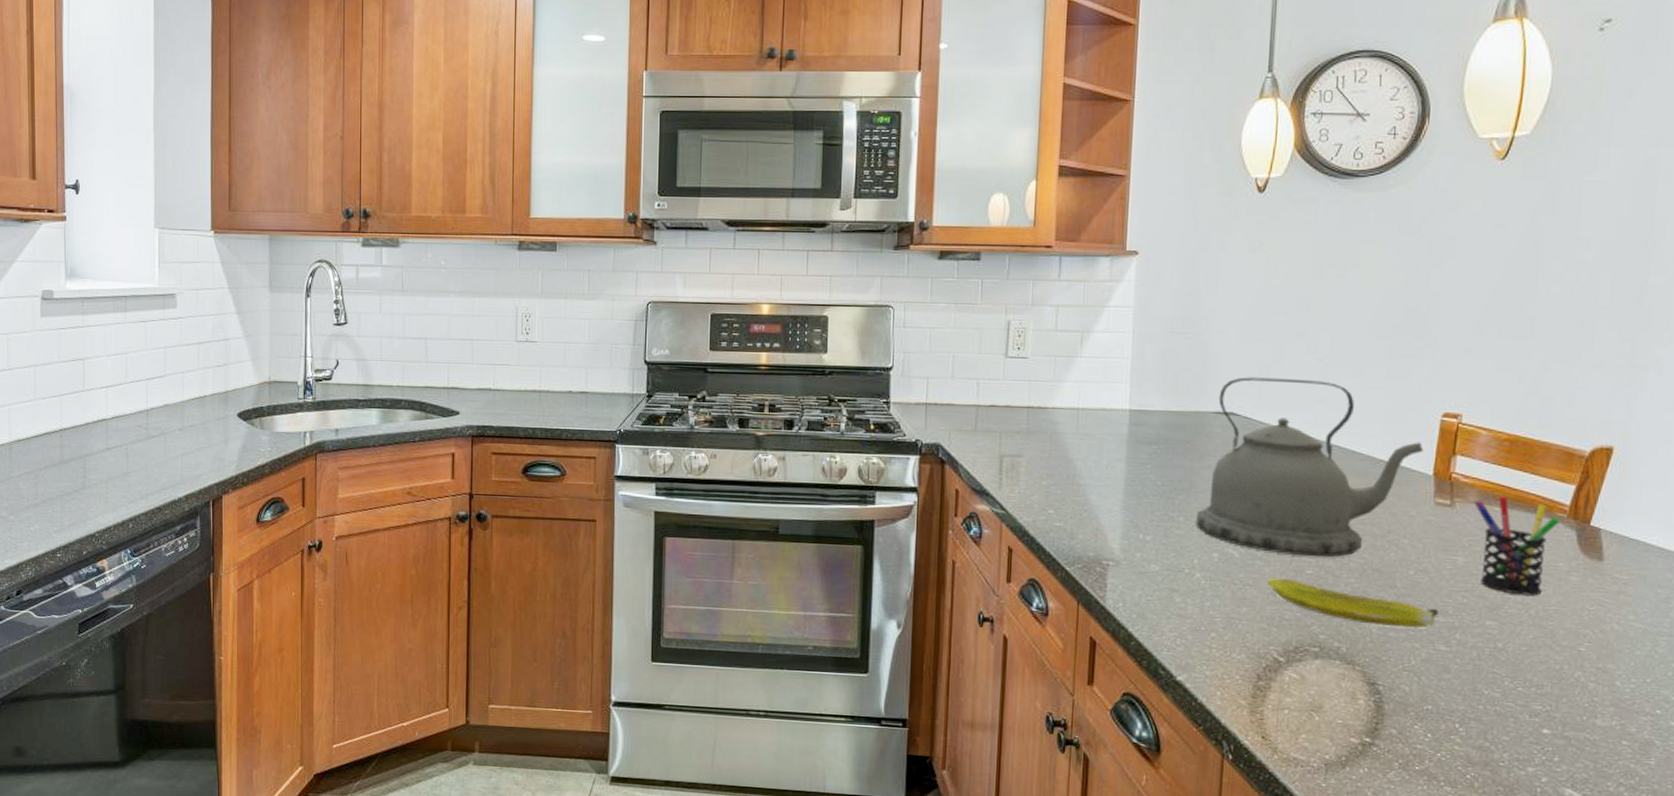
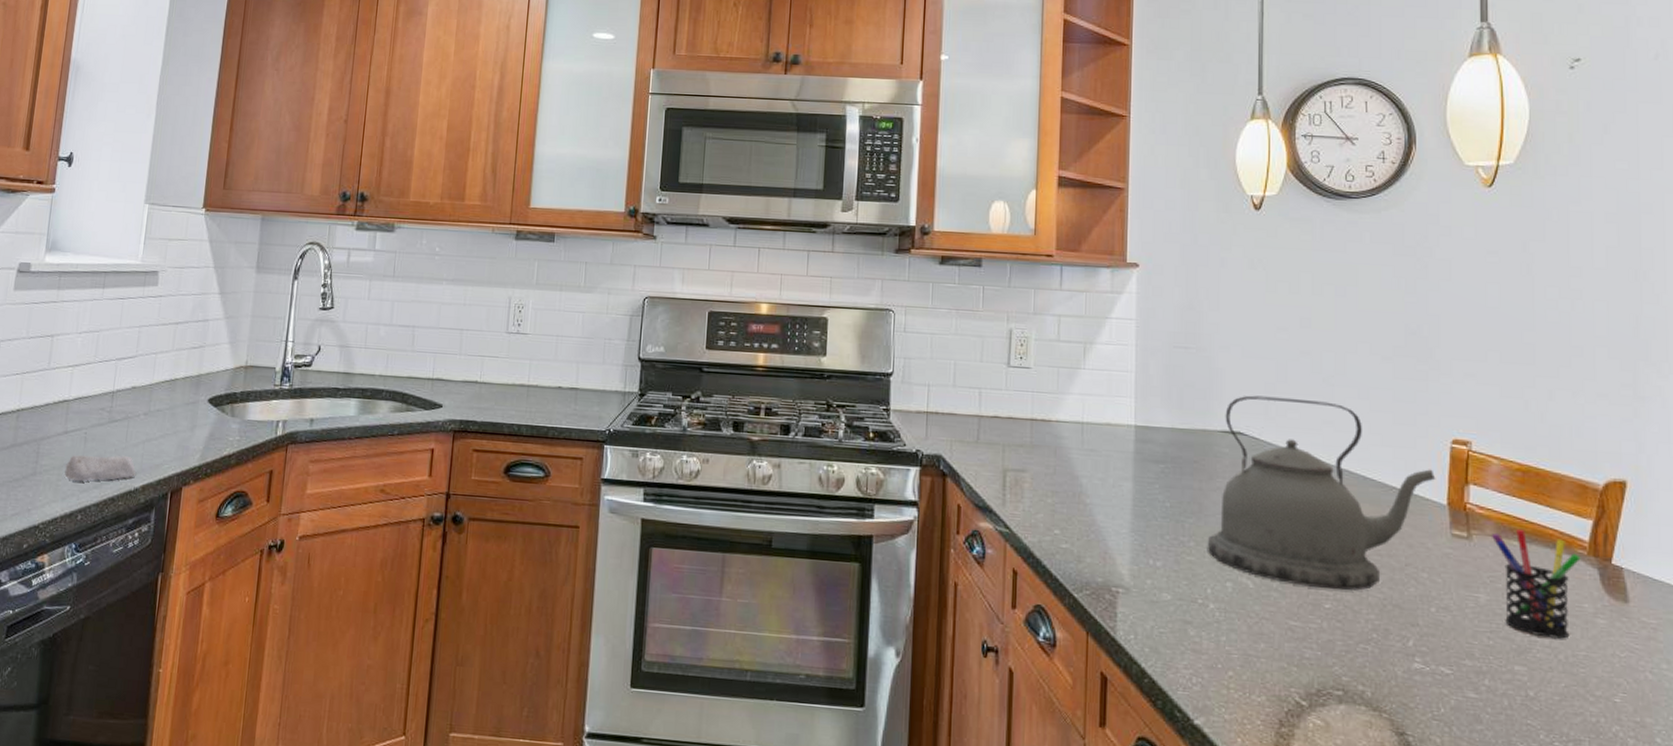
soap bar: none [112,468,178,493] -> present [64,455,137,481]
banana: present [1268,577,1440,628] -> none [1285,611,1466,672]

